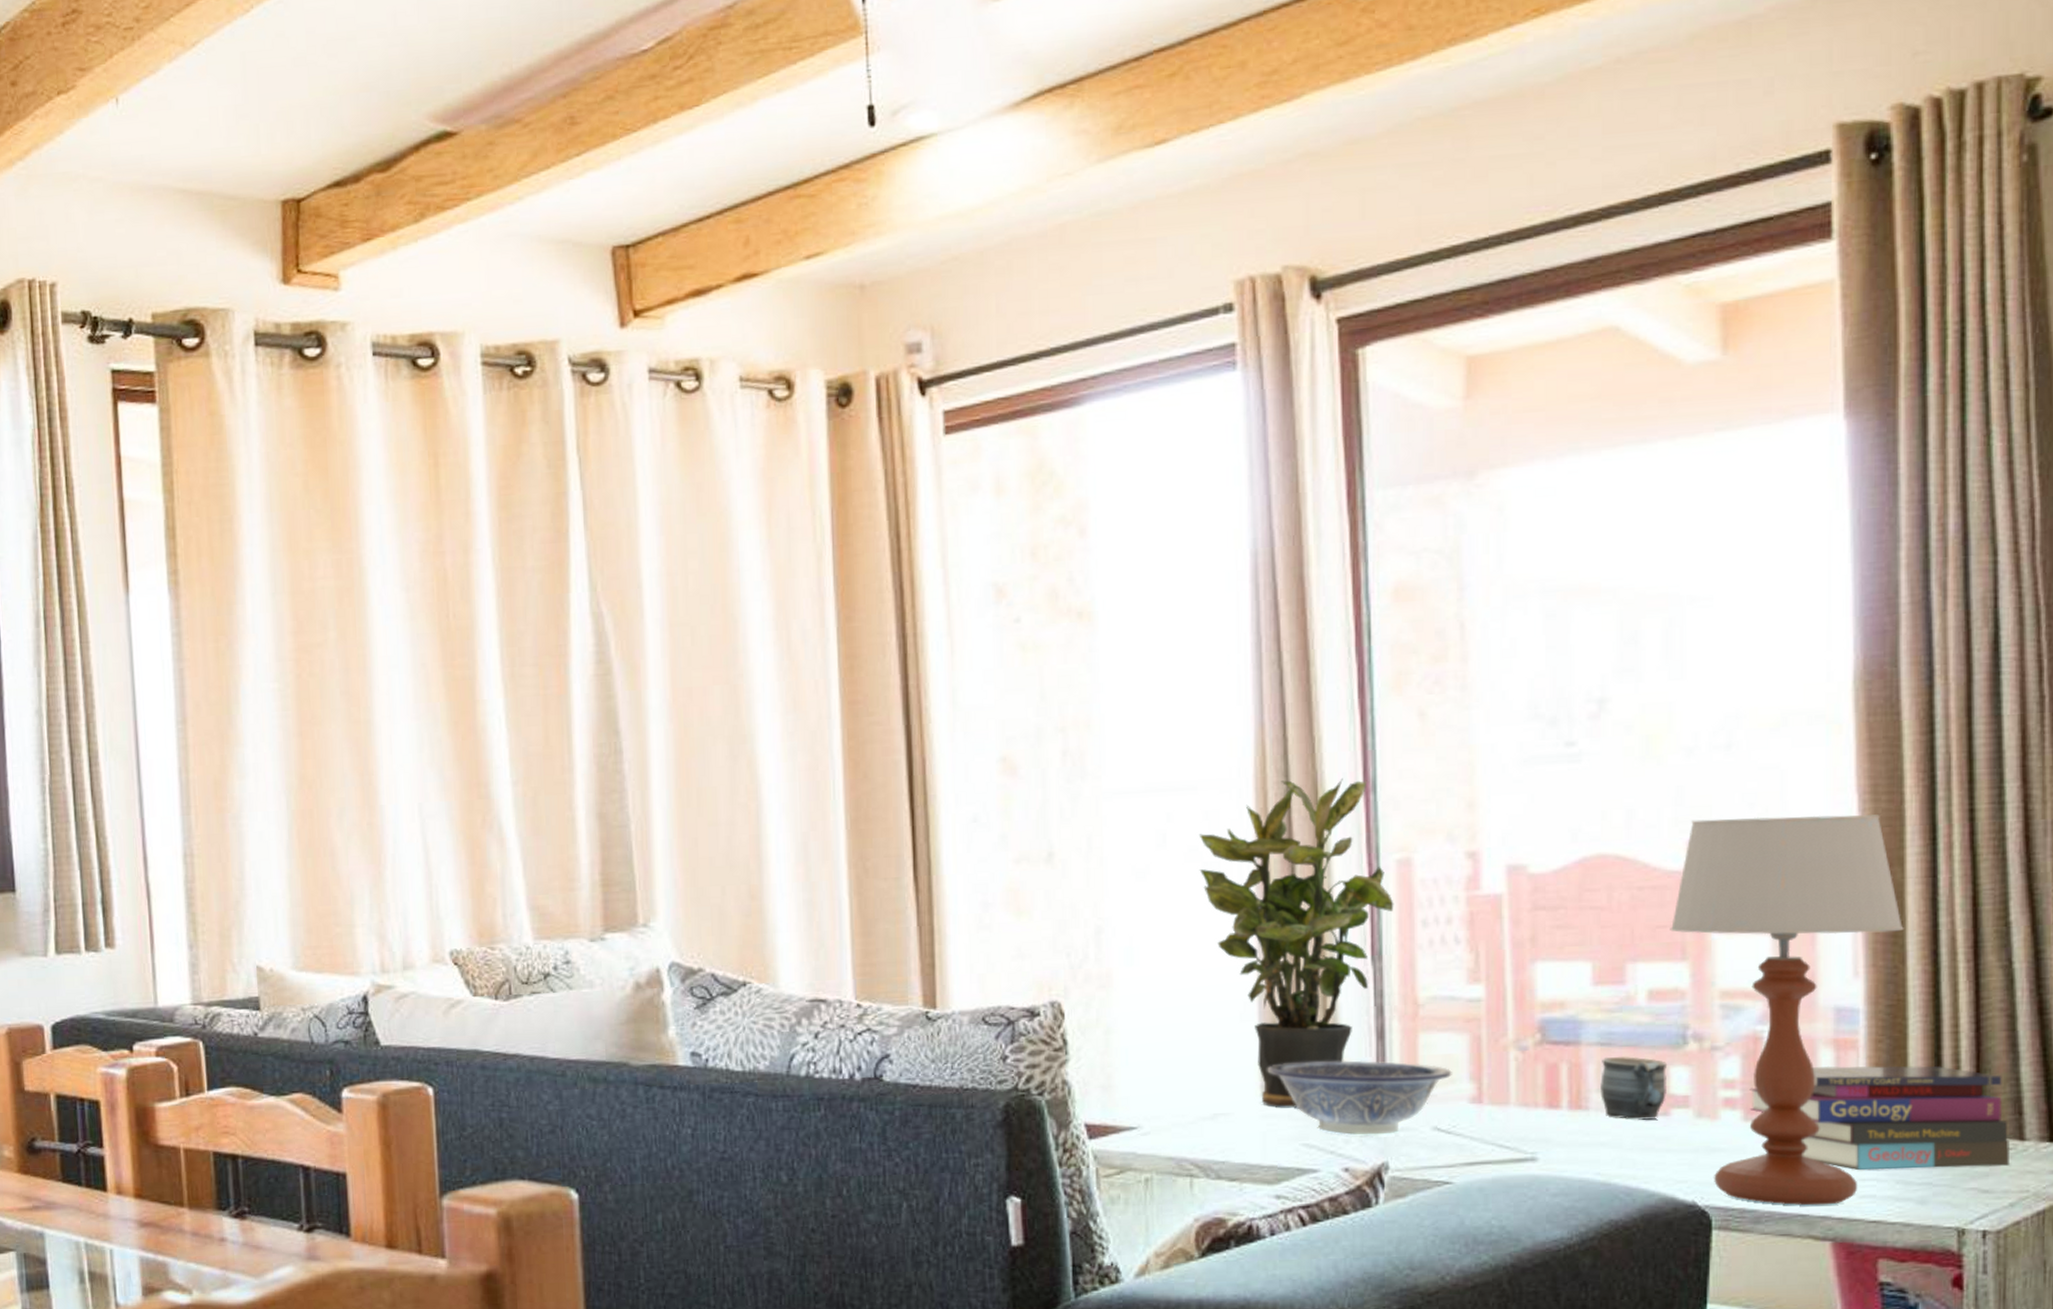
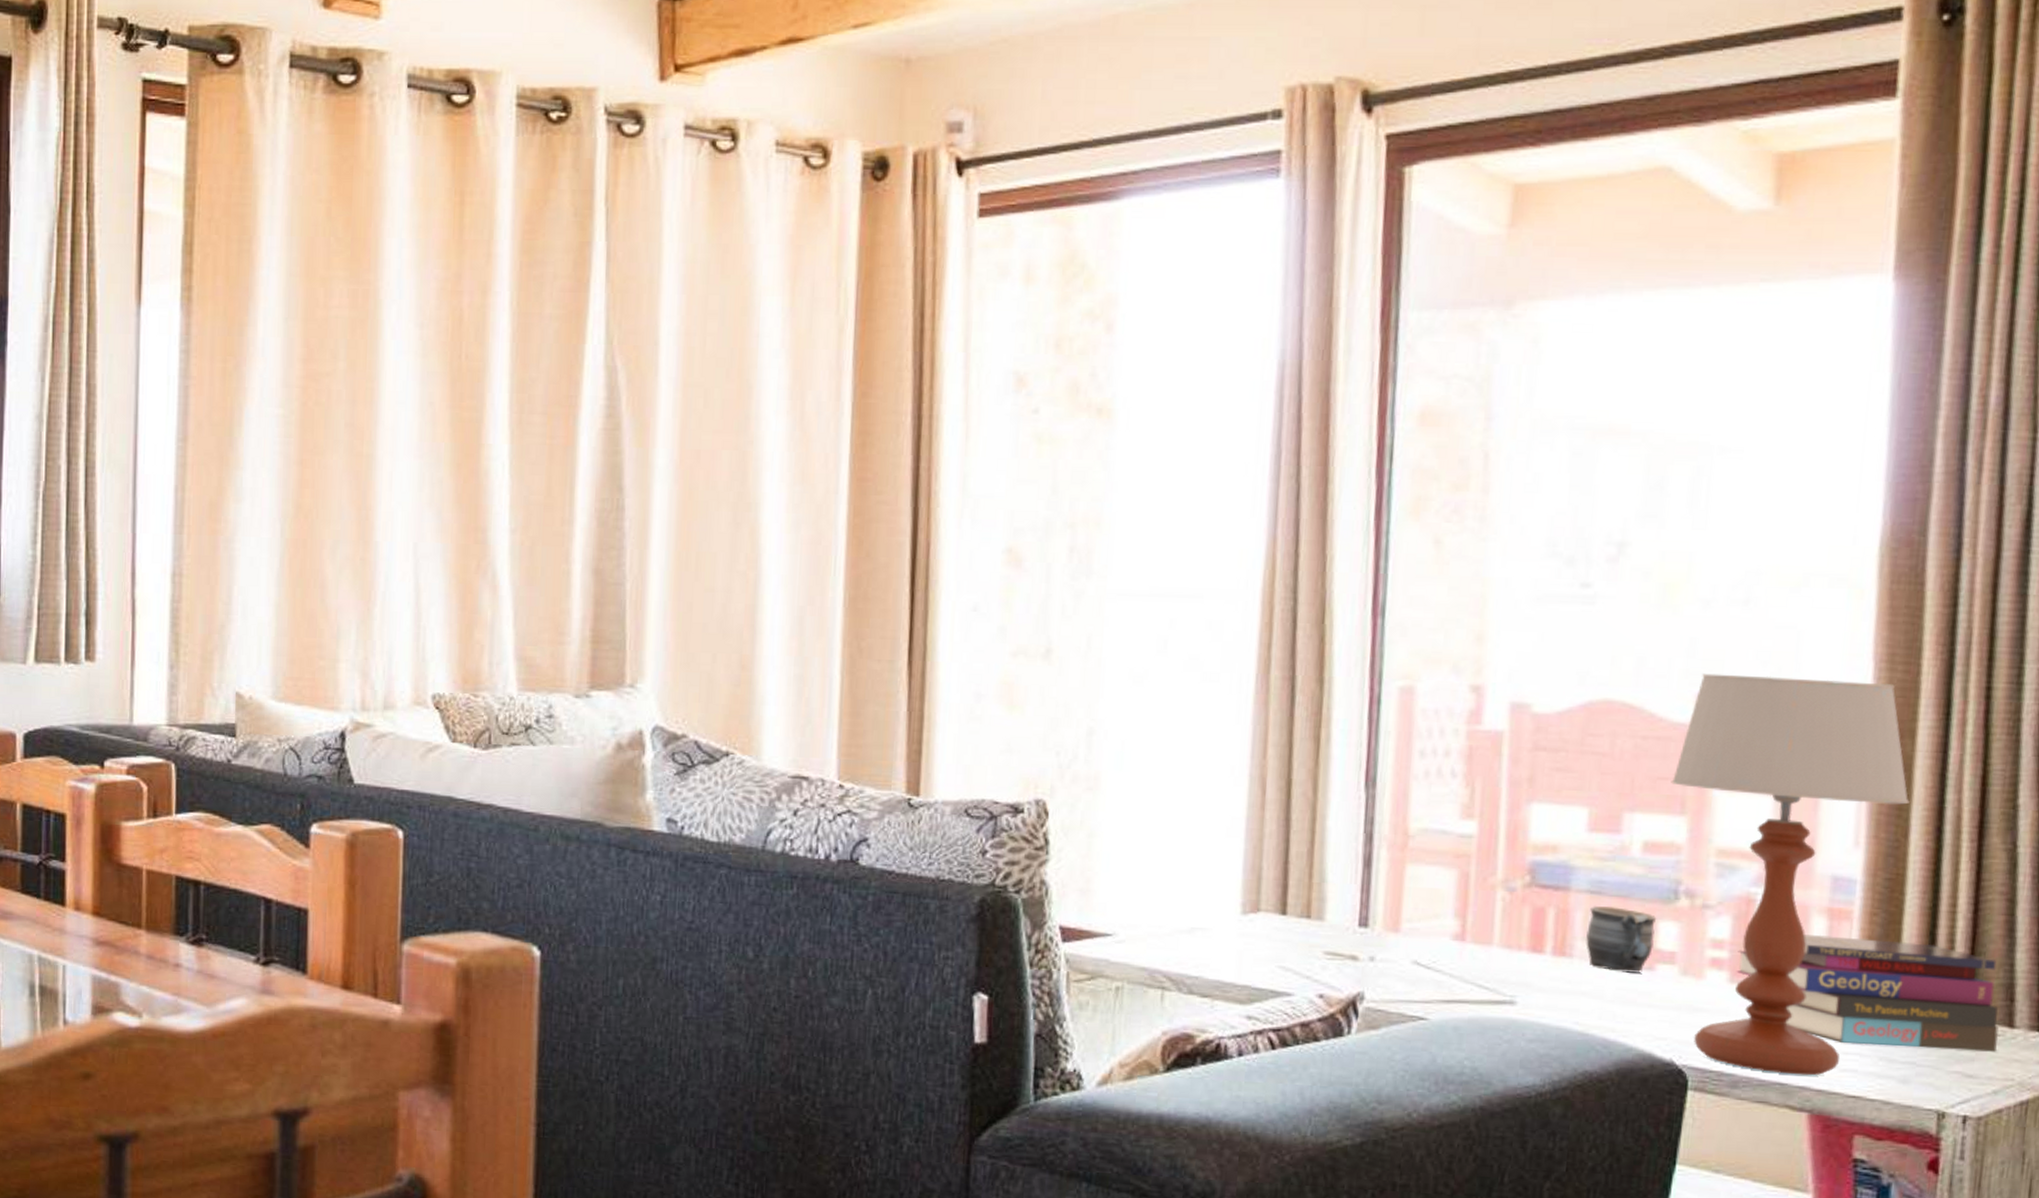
potted plant: present [1198,777,1394,1107] -> none [1198,597,1393,928]
decorative bowl: present [1267,1060,1452,1135] -> none [1249,882,1437,964]

